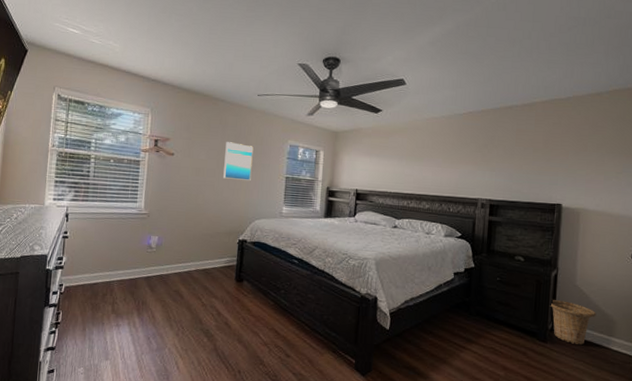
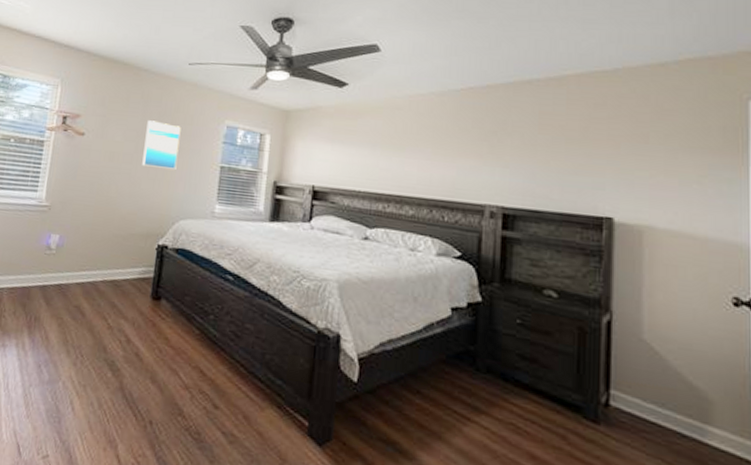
basket: present [550,300,596,346] -> none [602,359,679,434]

